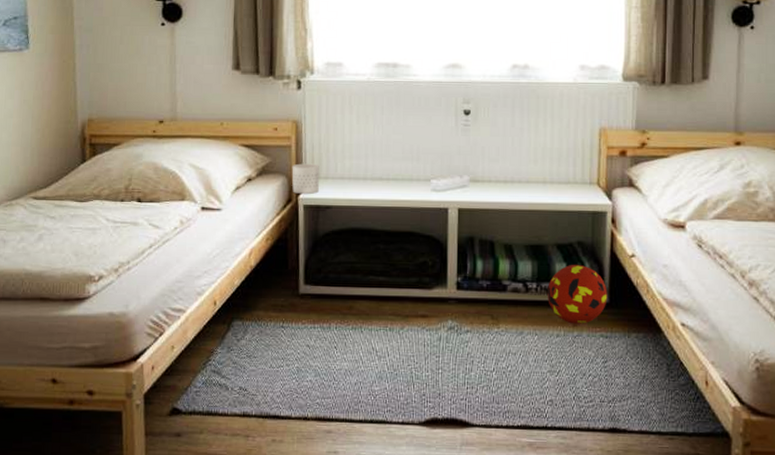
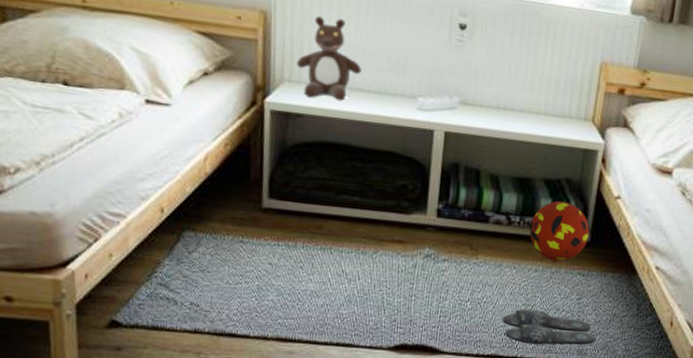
mug: present [291,163,320,195] -> none [257,61,291,99]
stuffed animal: none [324,119,380,191] -> present [296,16,362,102]
slippers: none [529,375,626,412] -> present [503,308,595,344]

